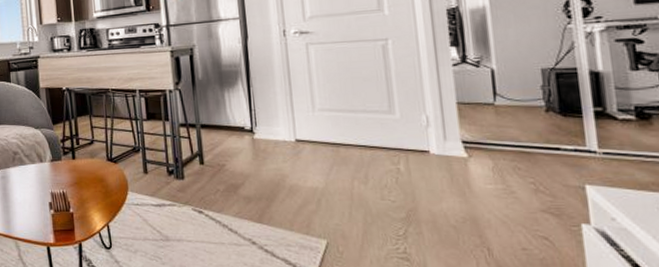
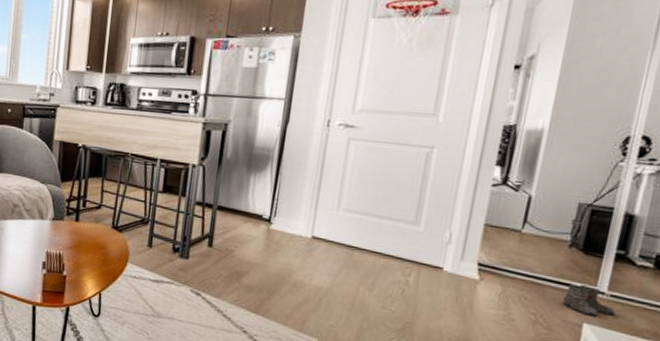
boots: none [556,147,614,176] -> present [562,284,616,317]

